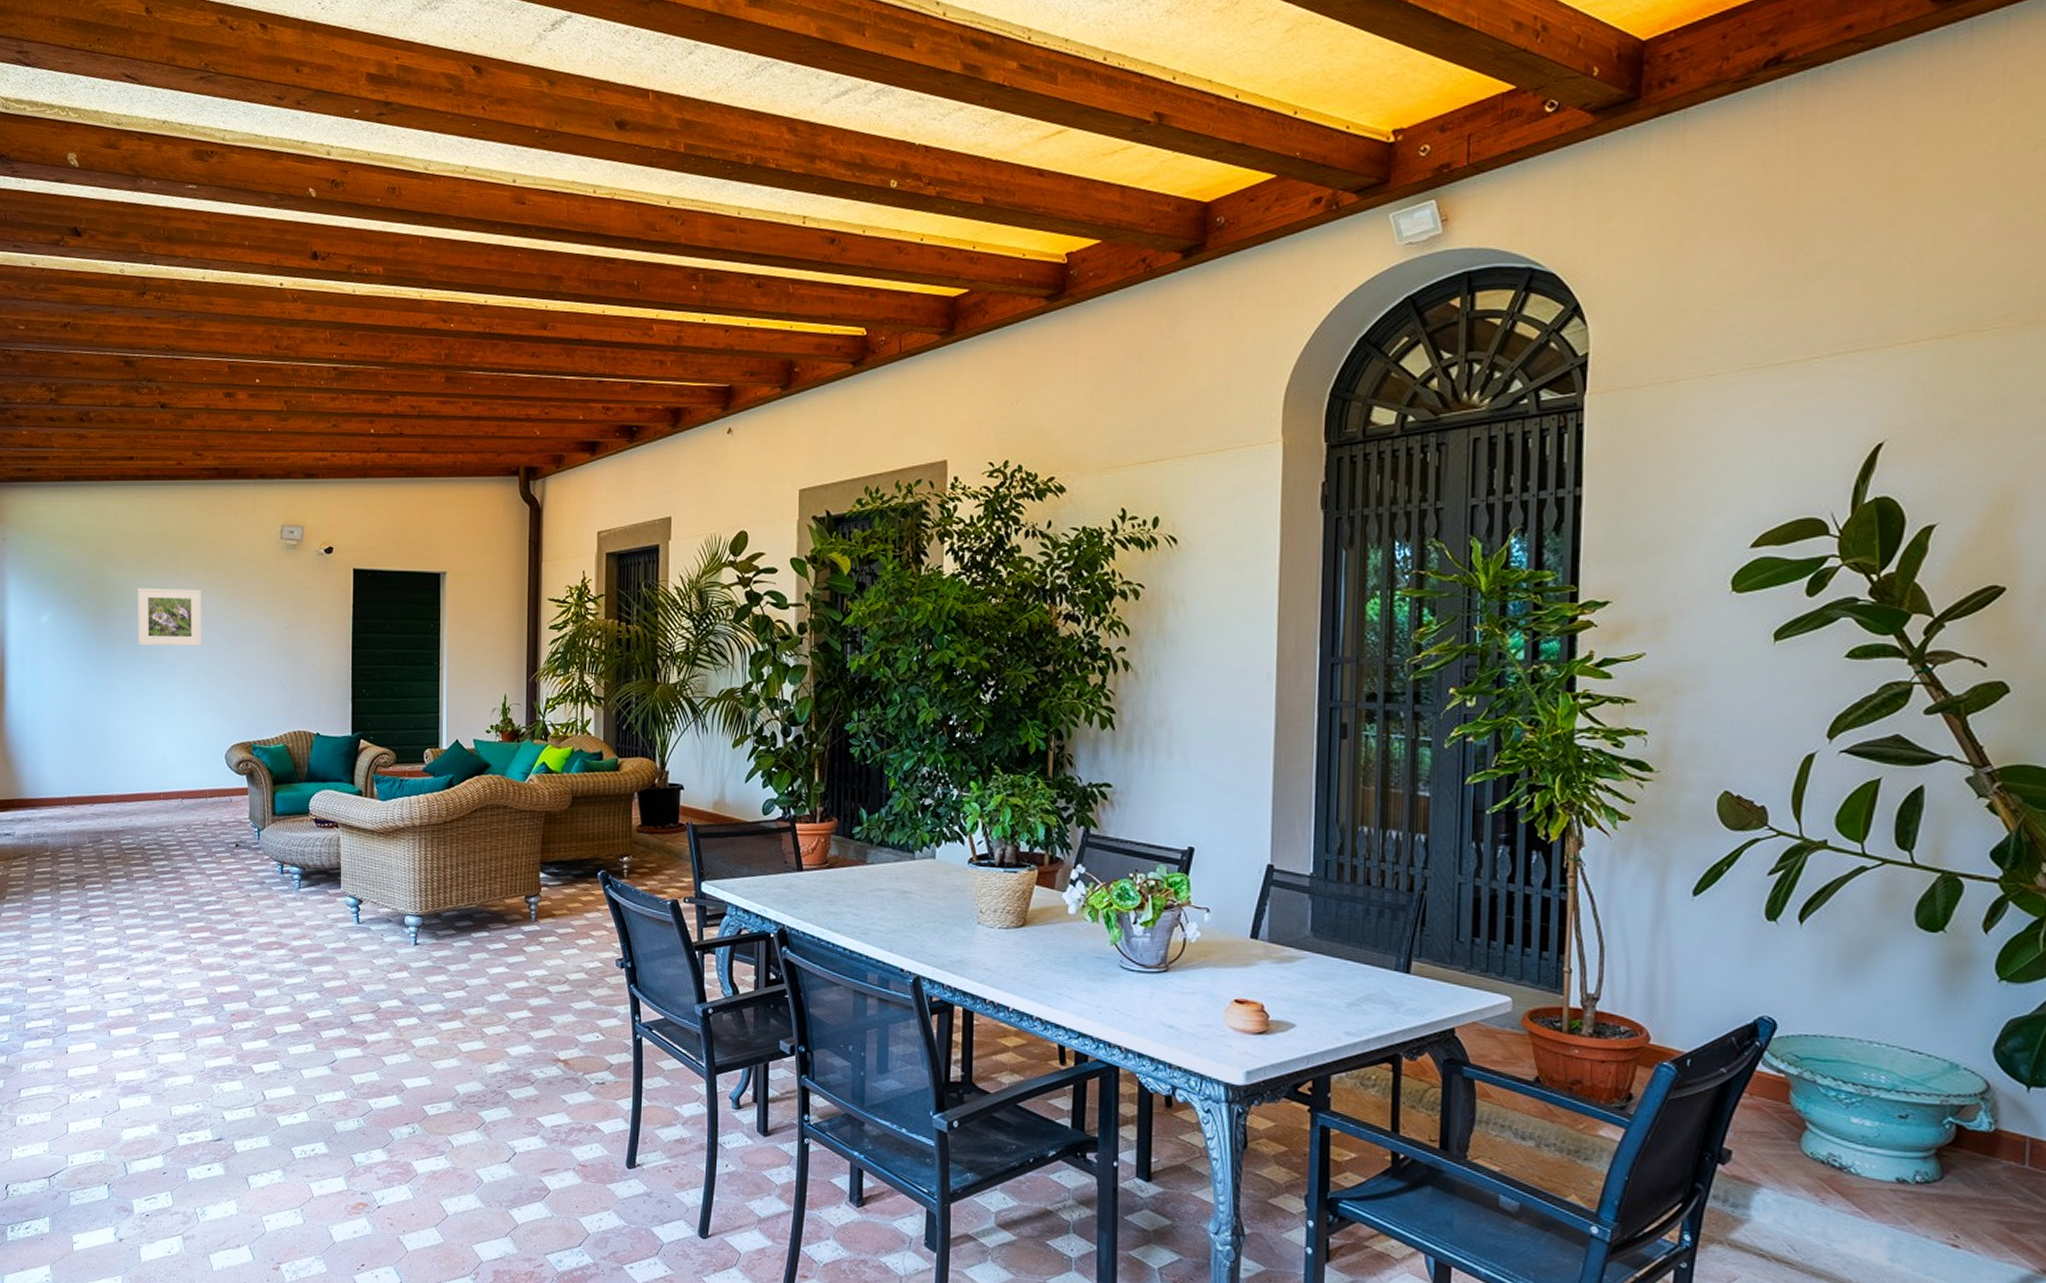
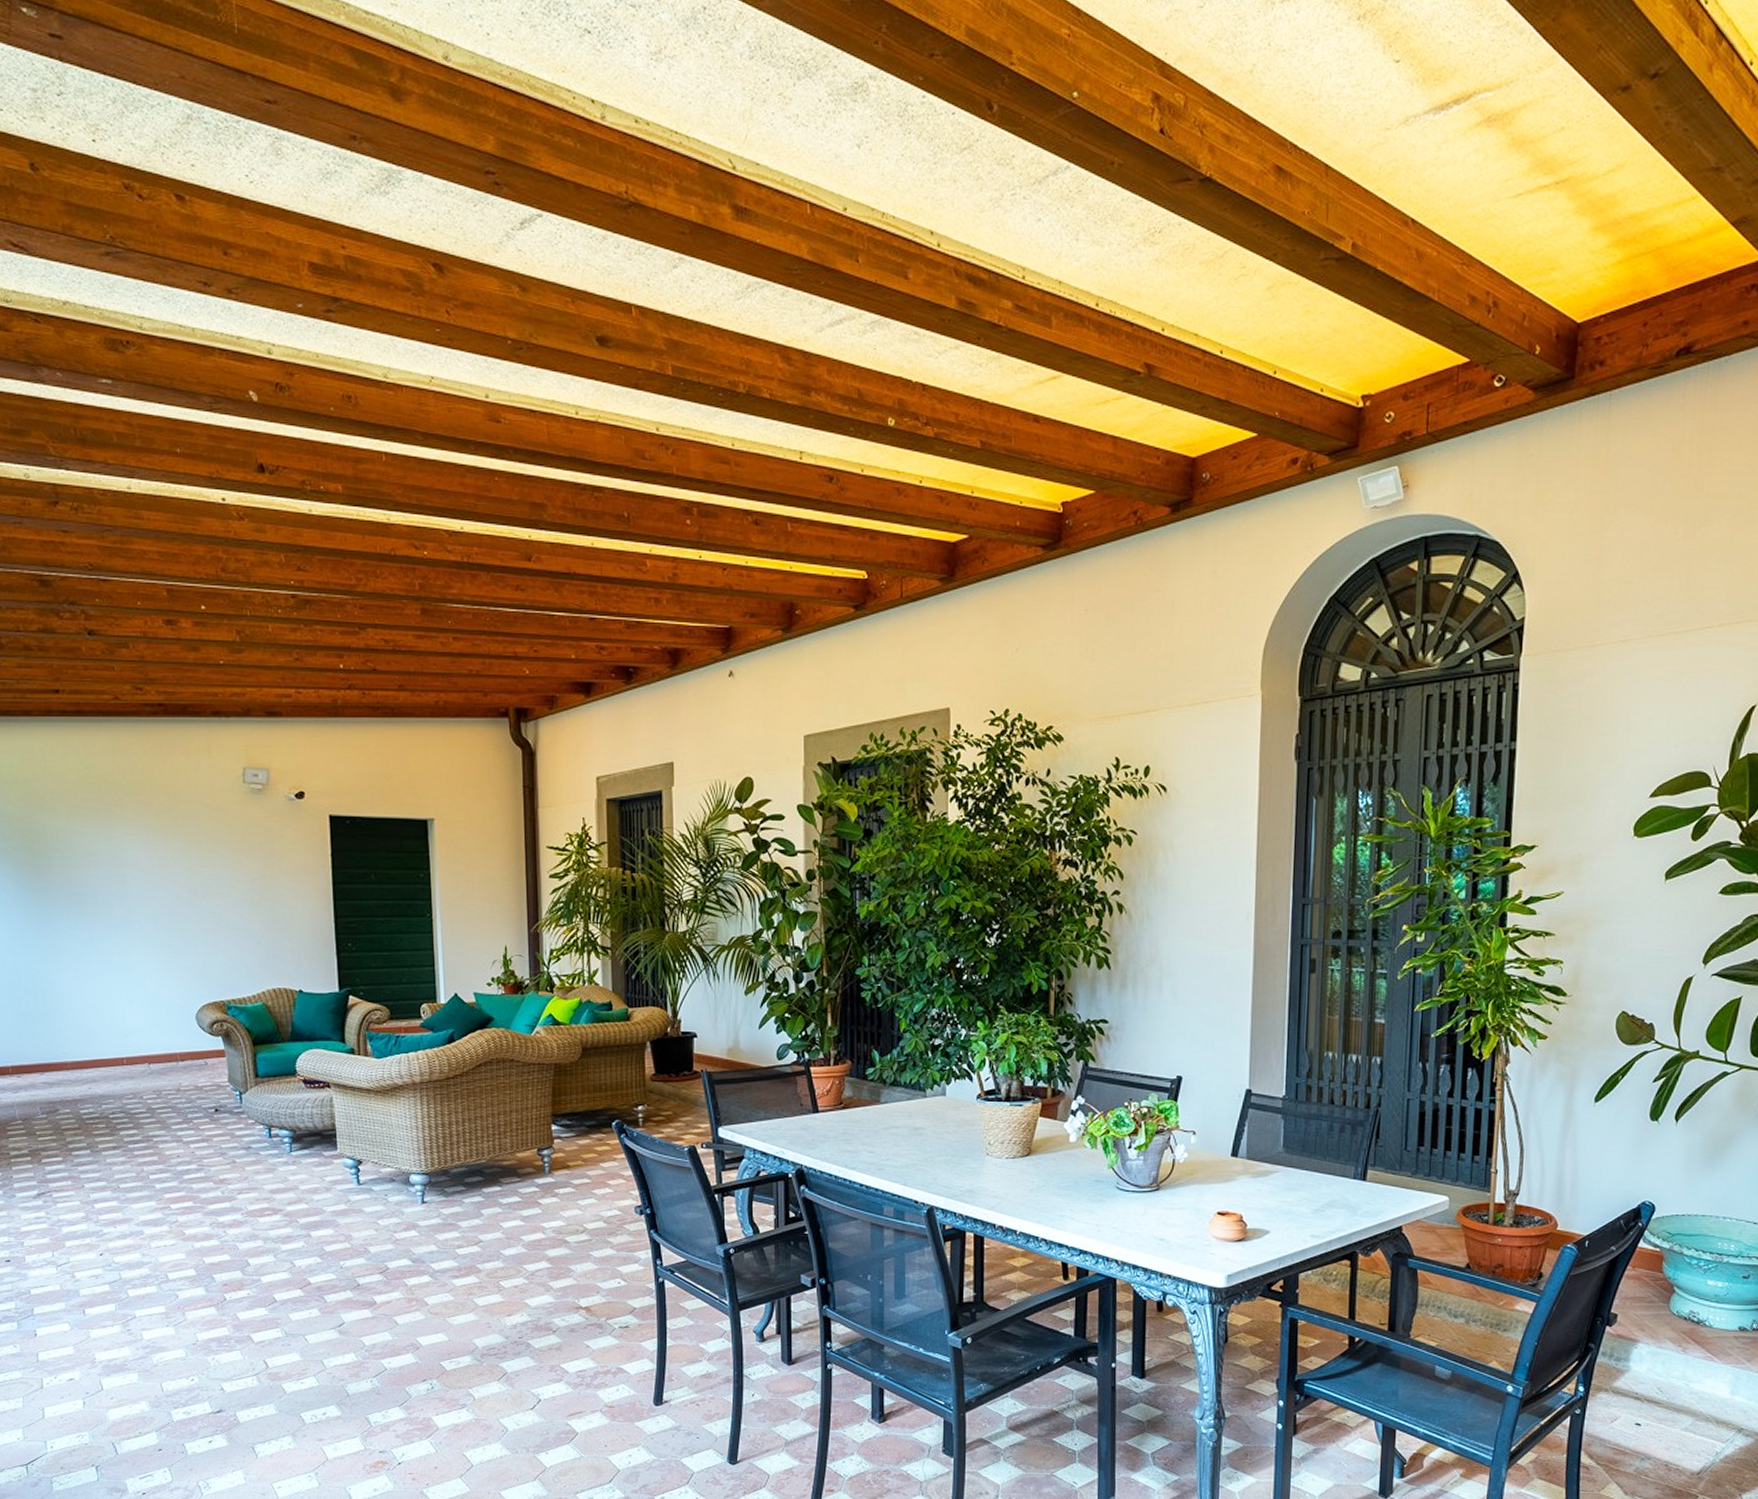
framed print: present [138,588,202,646] -> none [77,836,159,900]

